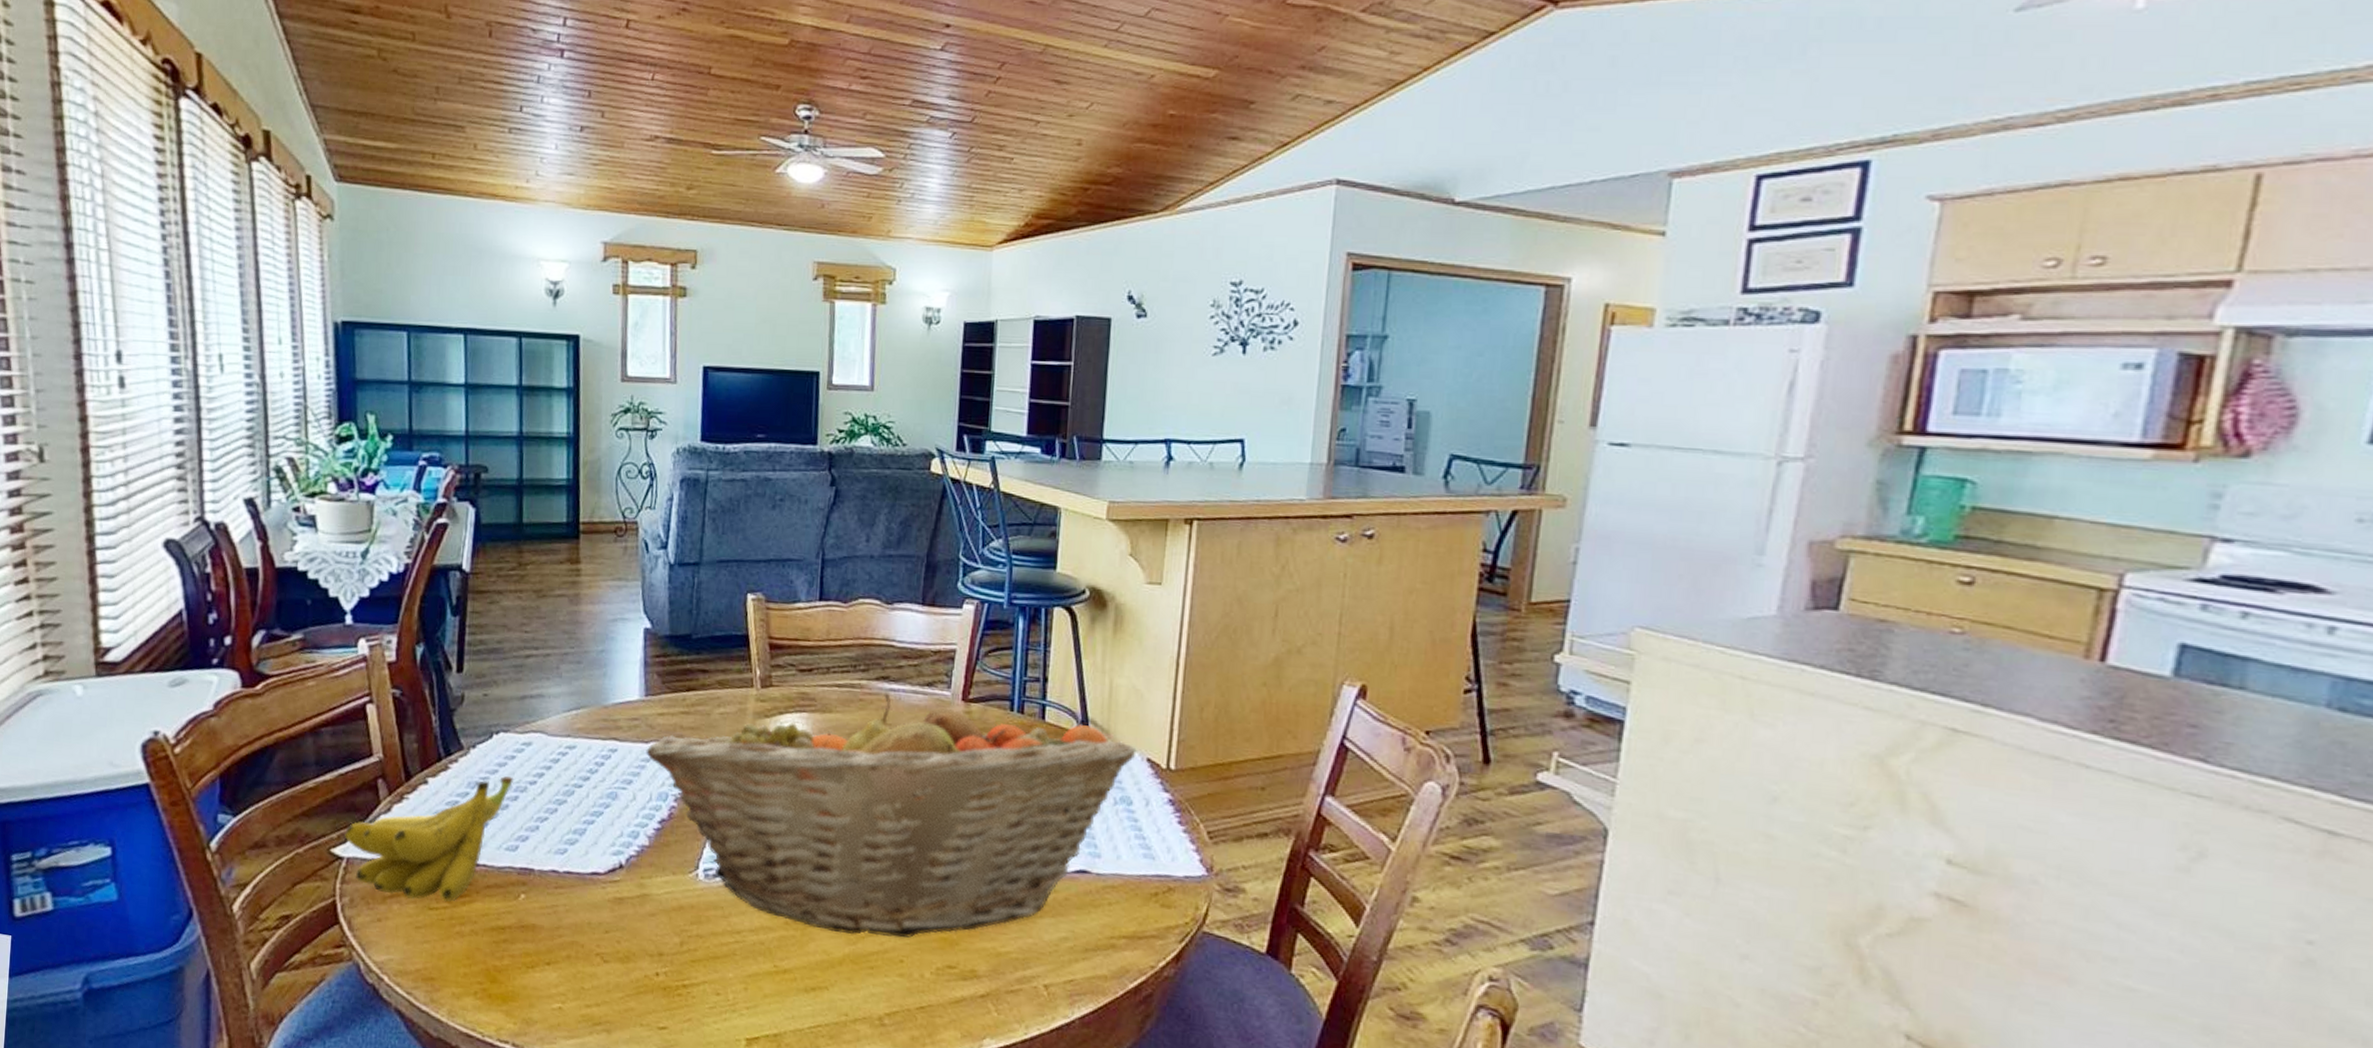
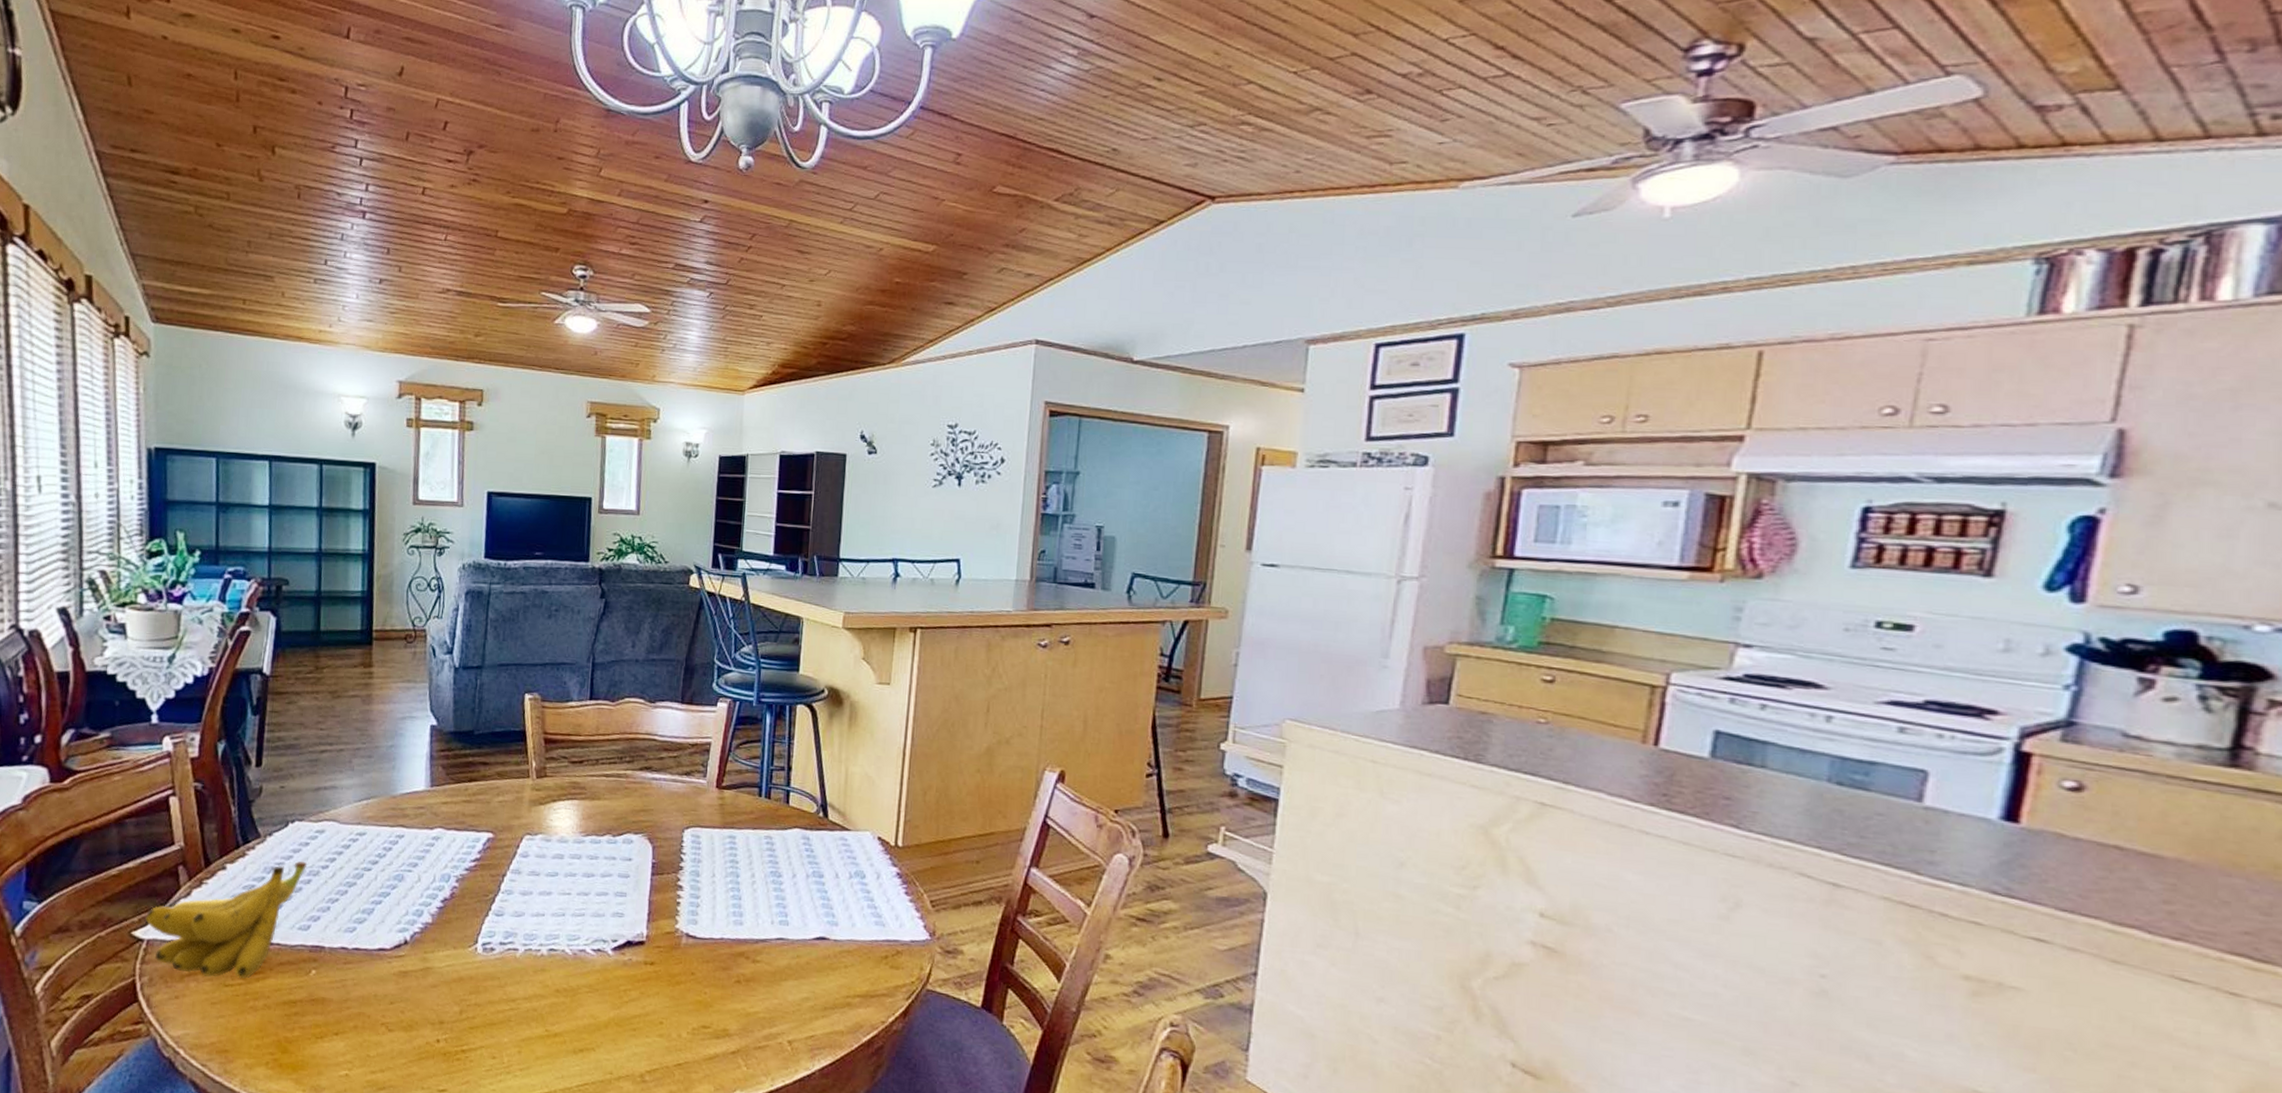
fruit basket: present [646,692,1137,938] -> none [430,781,869,1002]

